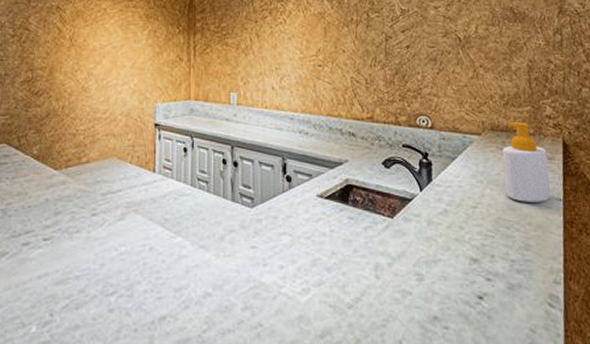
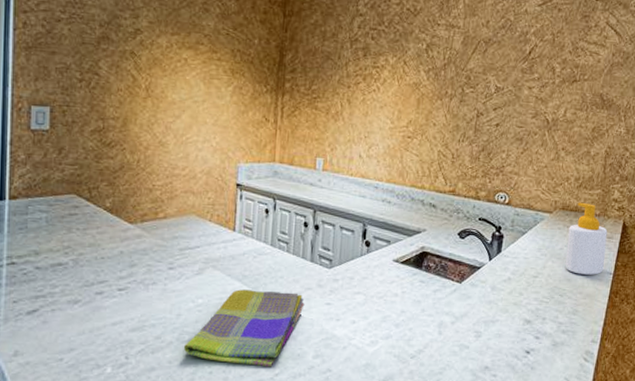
dish towel: none [107,234,229,323] -> present [183,289,305,367]

